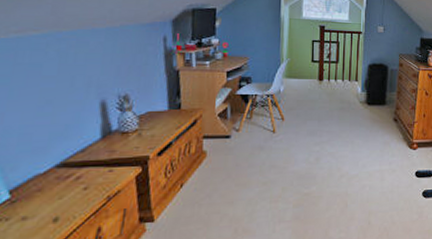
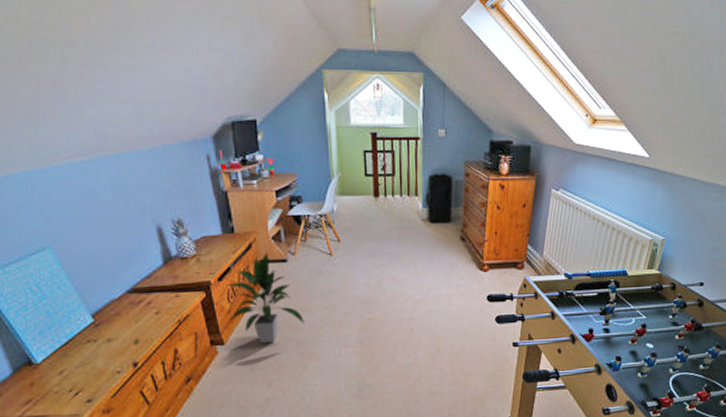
indoor plant: none [163,128,242,221] -> present [226,251,305,344]

